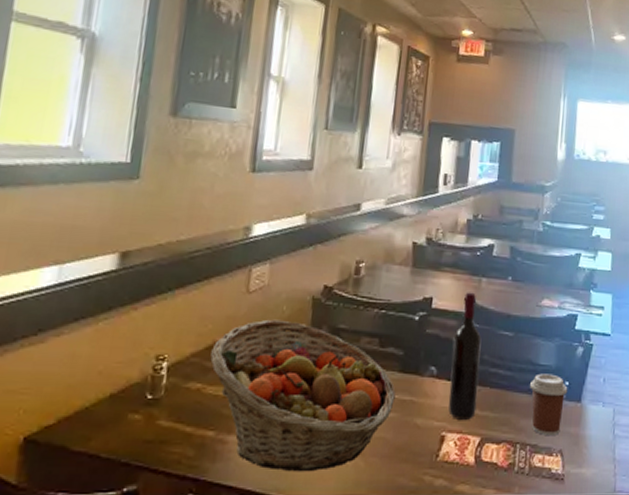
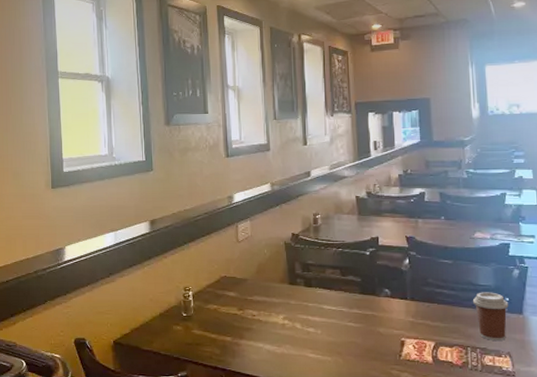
fruit basket: present [210,319,396,472] -> none [220,259,359,366]
wine bottle: present [448,292,482,420] -> none [400,231,428,329]

